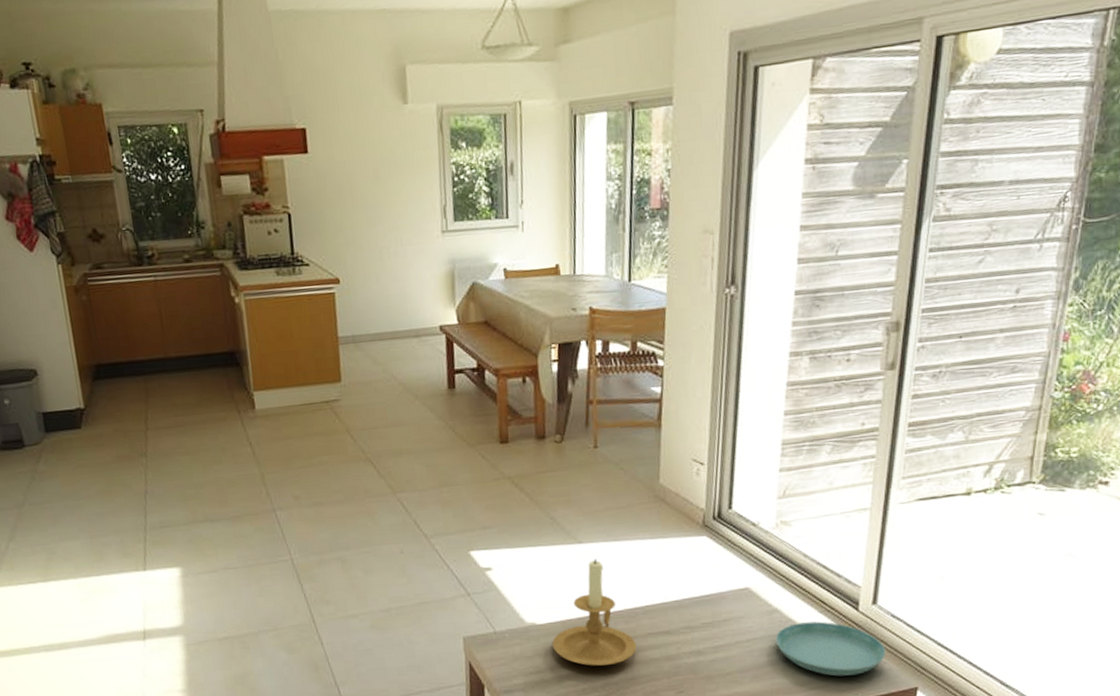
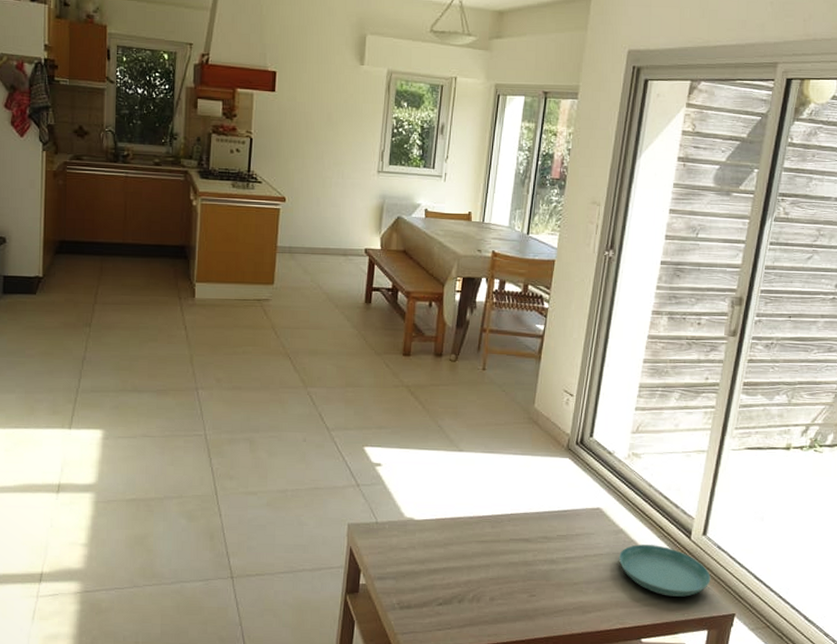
candle holder: present [551,559,637,666] -> none [425,467,499,564]

